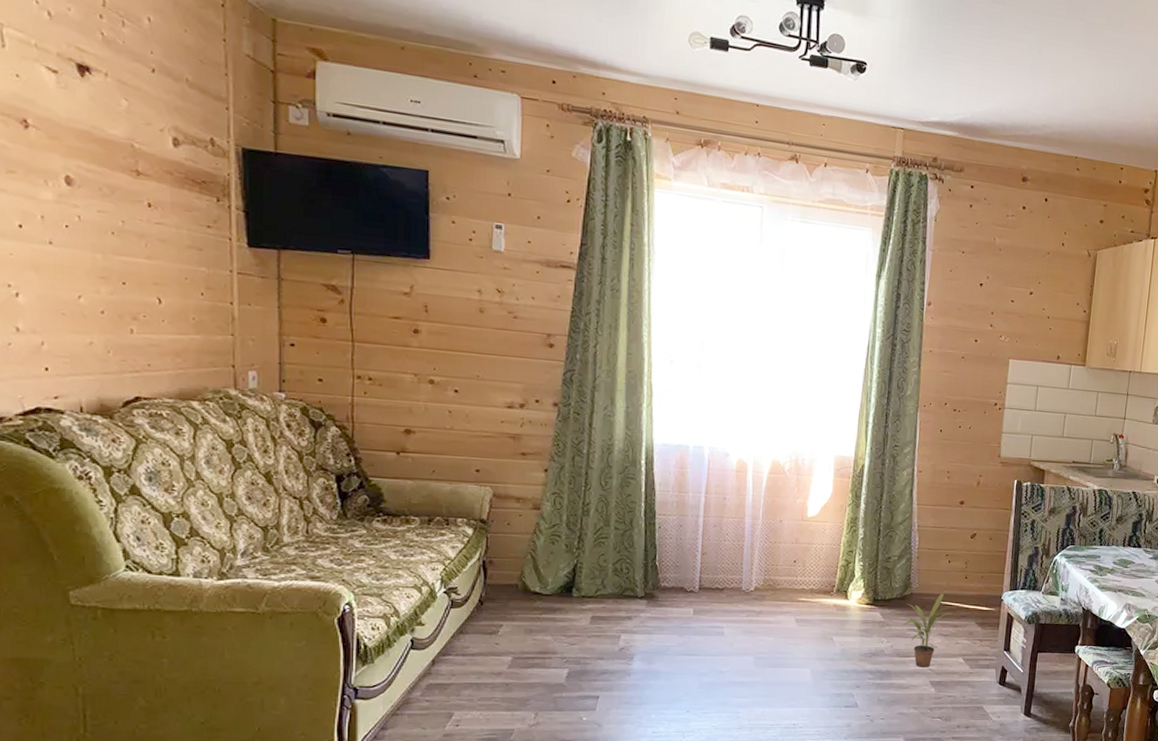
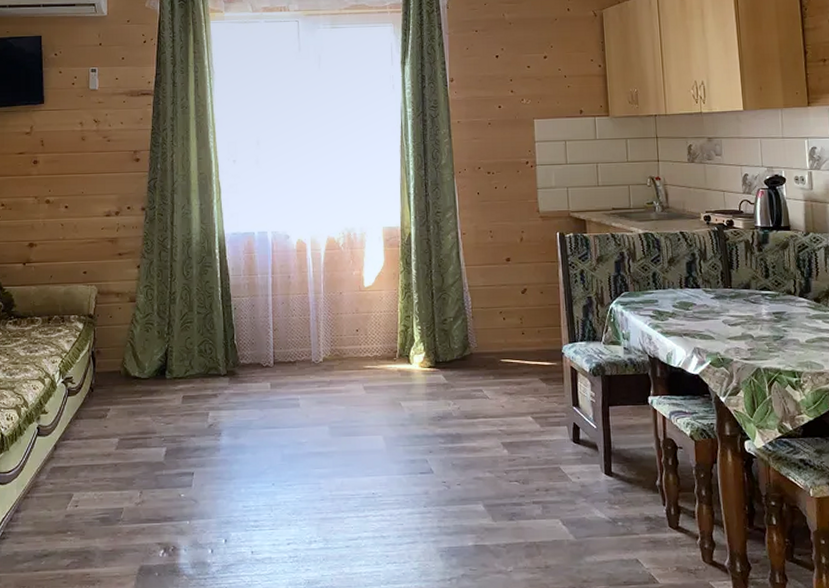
potted plant: present [904,593,953,668] -> none [468,351,515,429]

